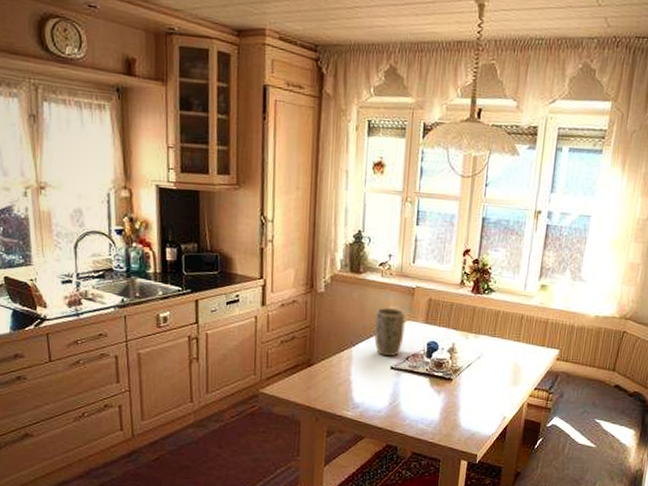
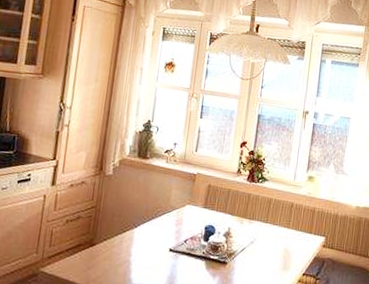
plant pot: present [374,307,406,357] -> none [156,191,186,239]

